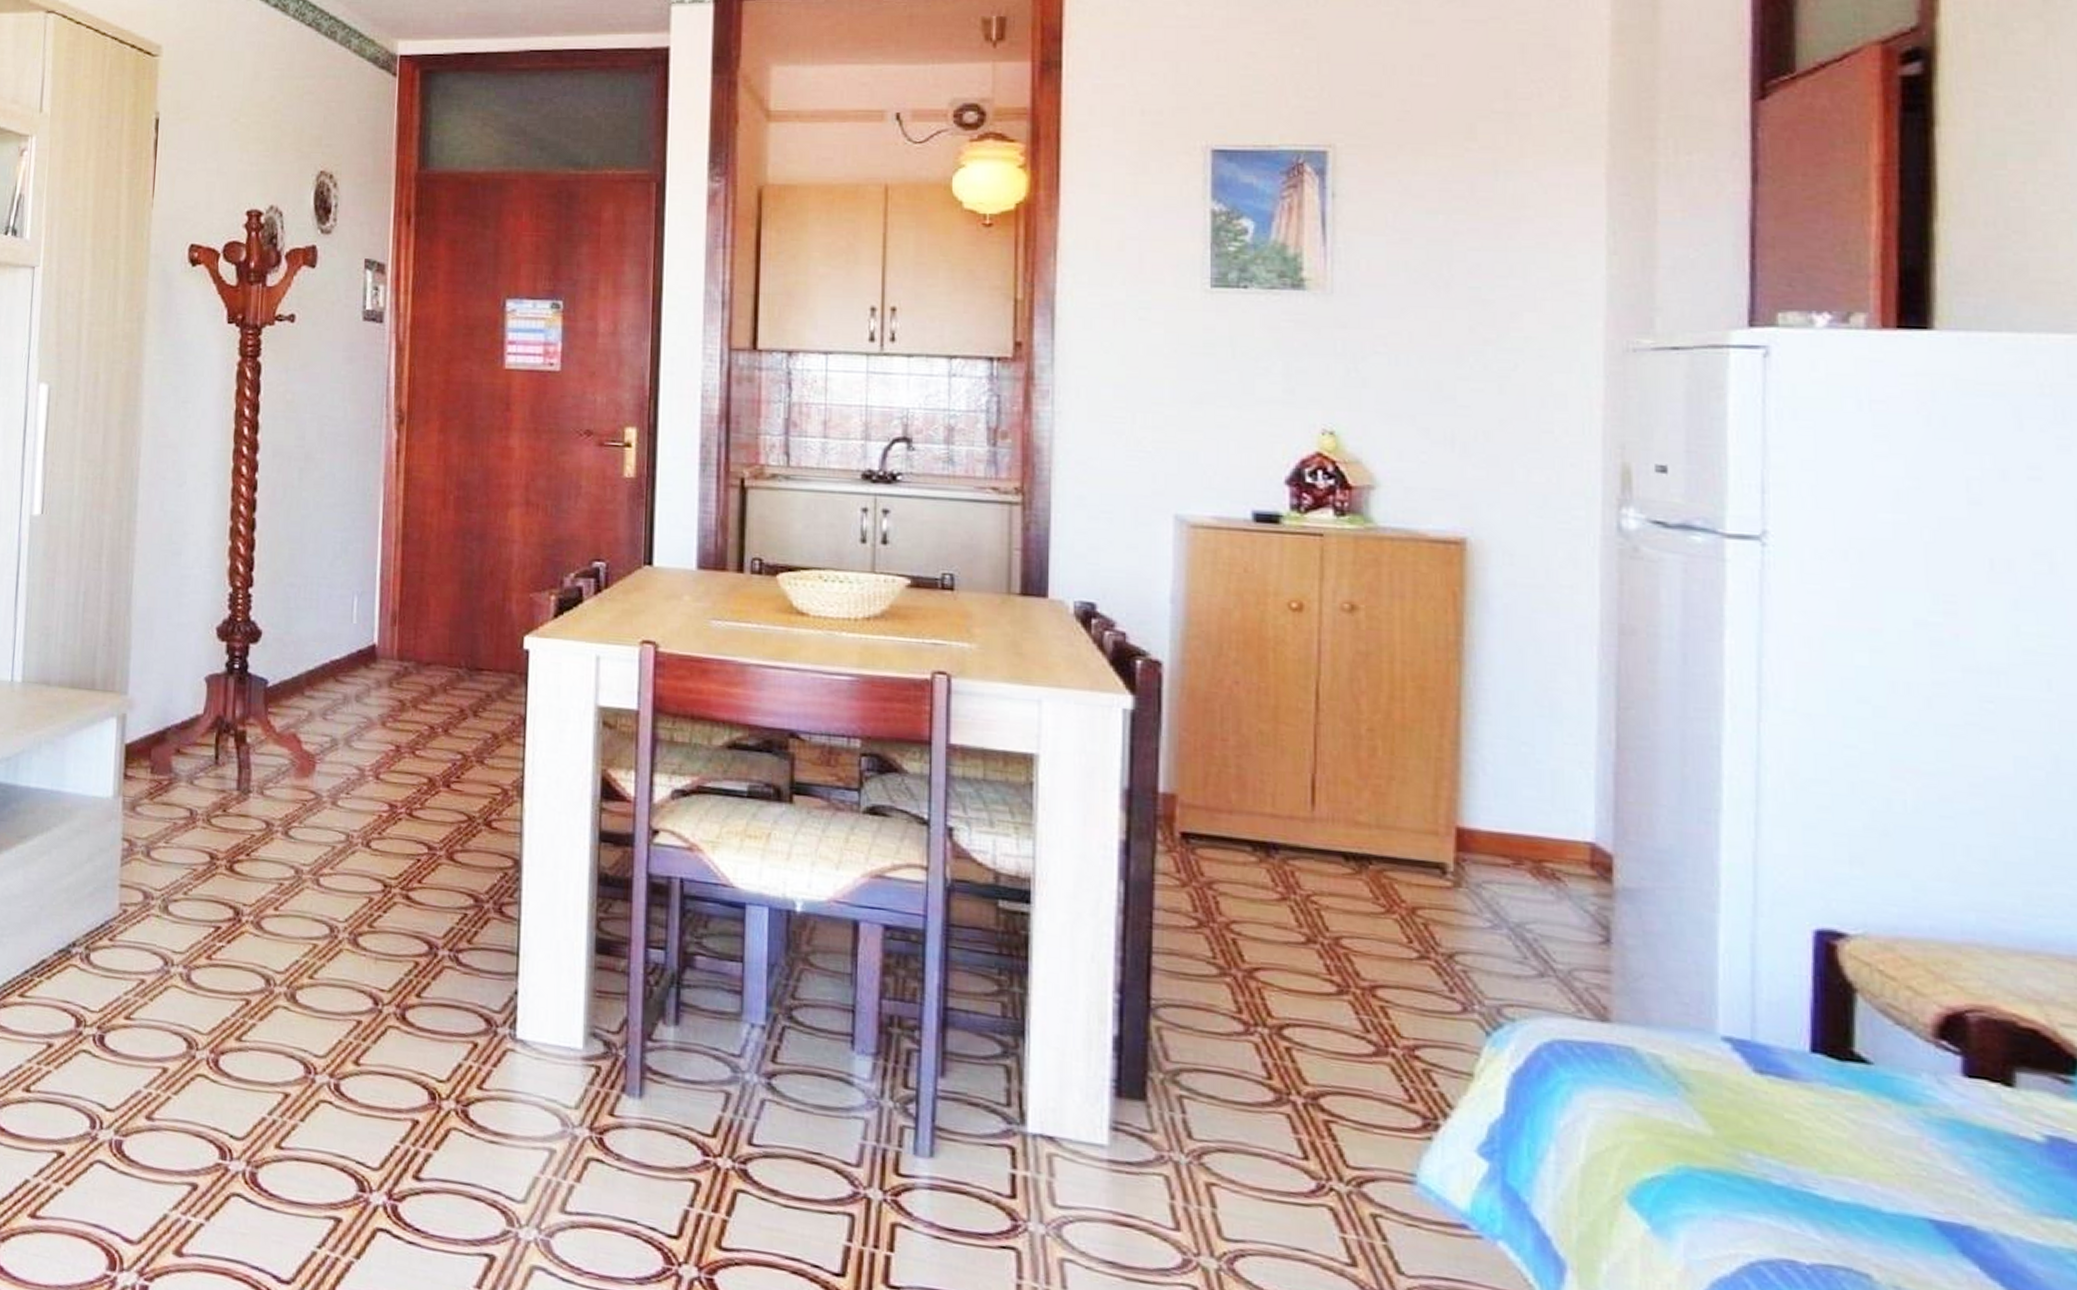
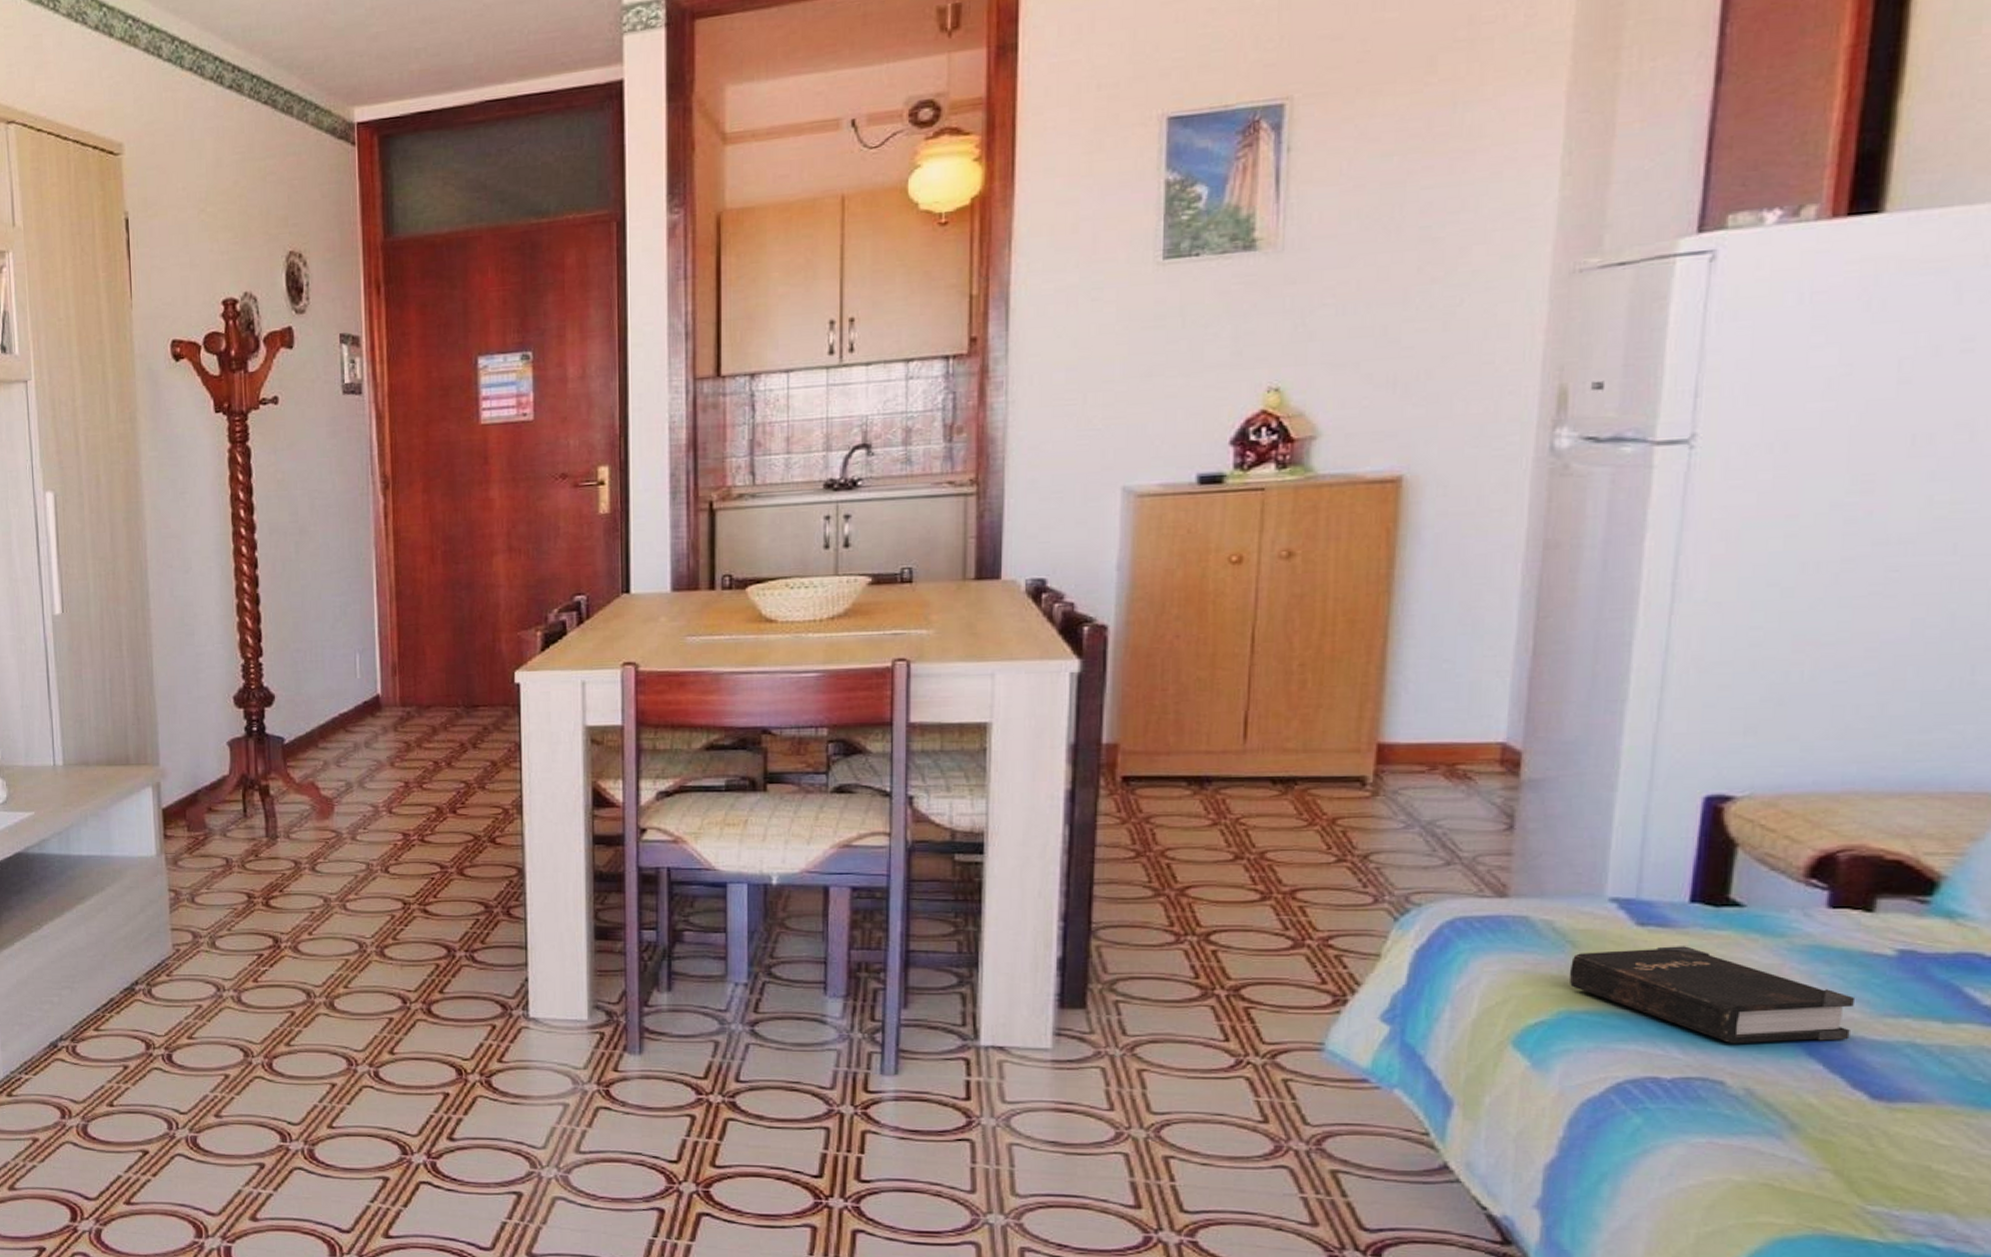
hardback book: none [1684,1098,2007,1239] -> present [1569,946,1856,1044]

